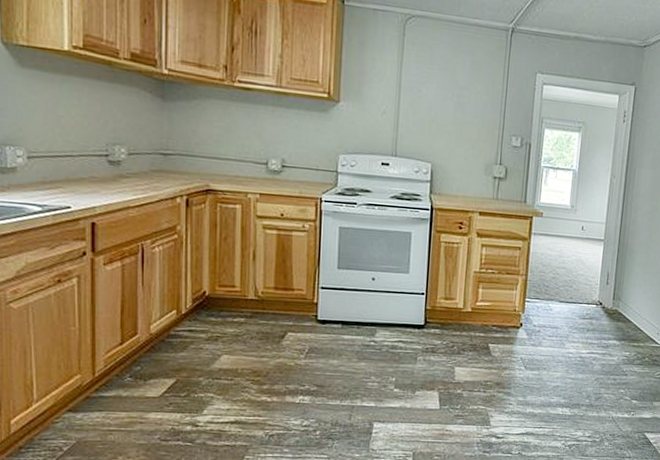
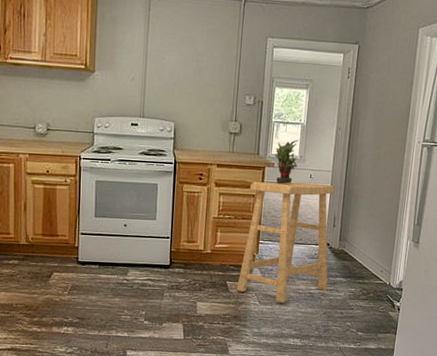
stool: none [500,232,609,368] -> present [236,182,335,303]
potted plant: none [543,187,570,236] -> present [274,139,299,184]

